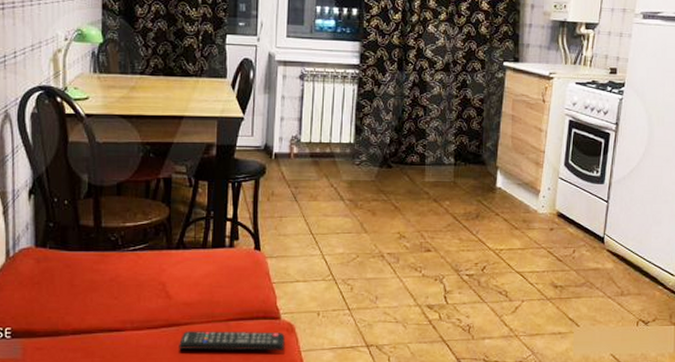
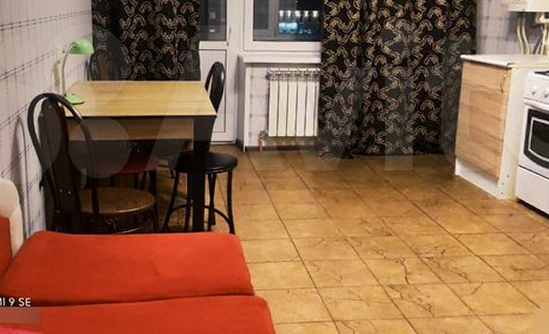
remote control: present [179,331,285,351] -> none [167,304,259,323]

